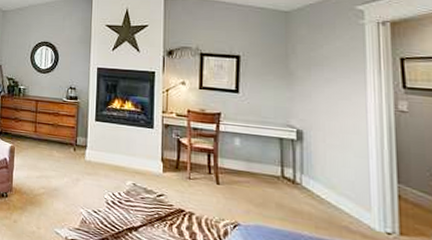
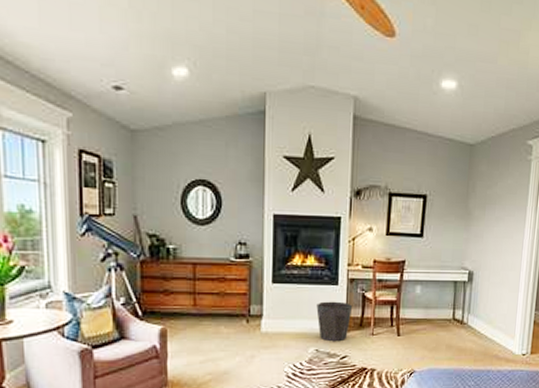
waste bin: none [133,141,168,180] -> present [316,301,353,342]

